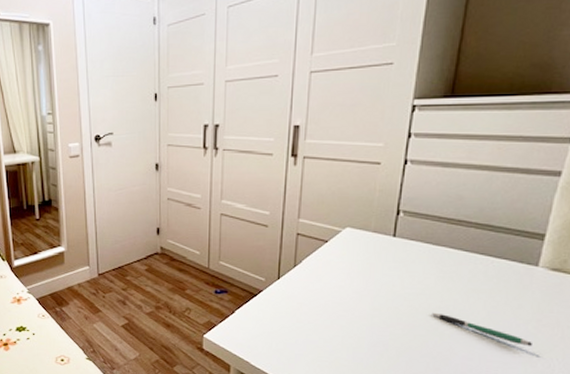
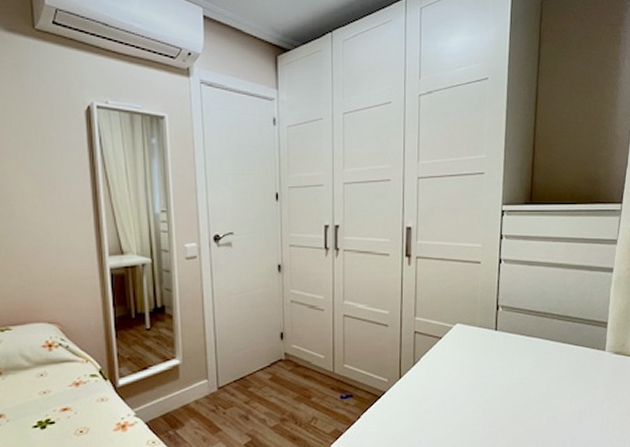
pen: present [432,312,532,346] -> none [531,400,608,424]

